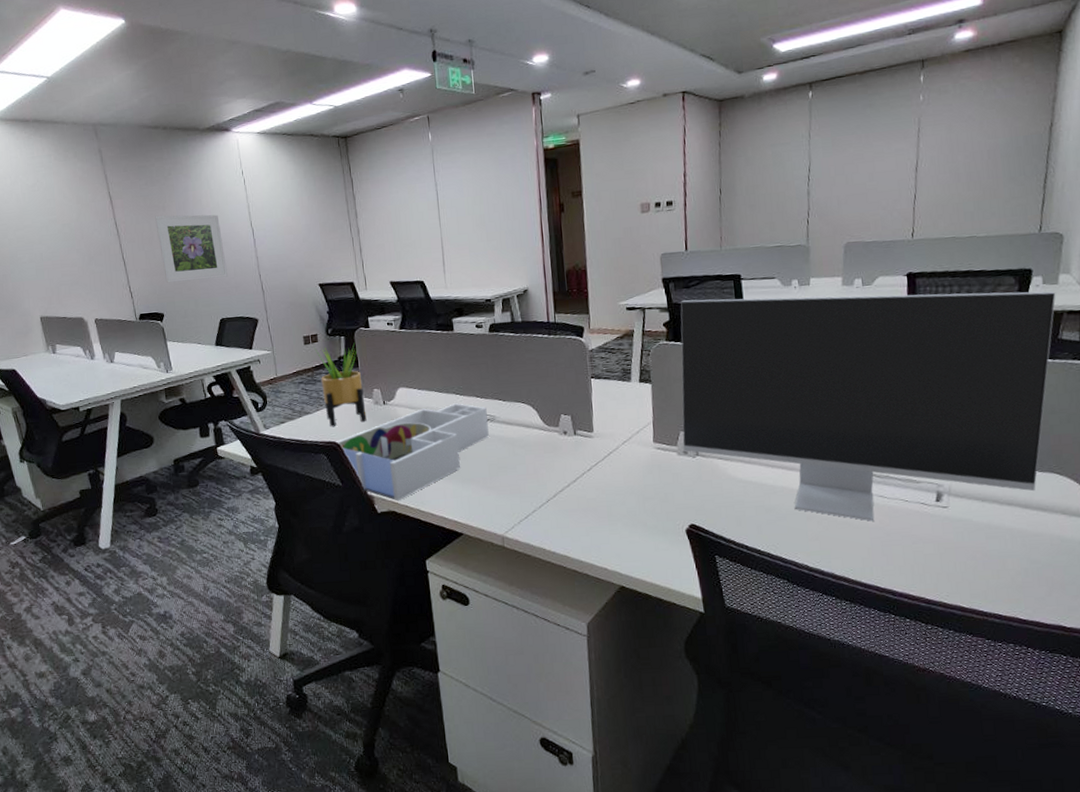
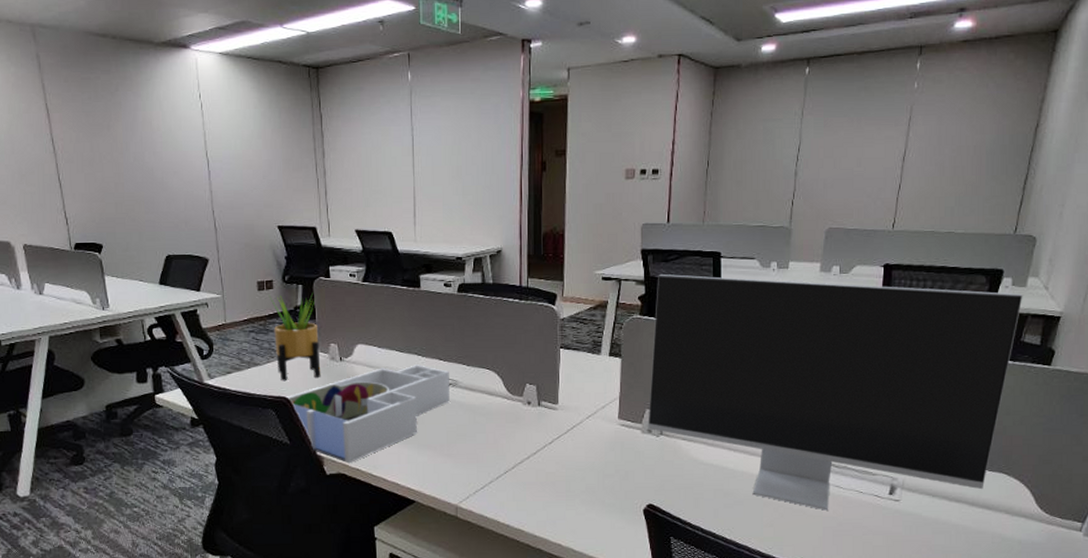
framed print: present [155,214,228,283] -> none [98,135,177,211]

